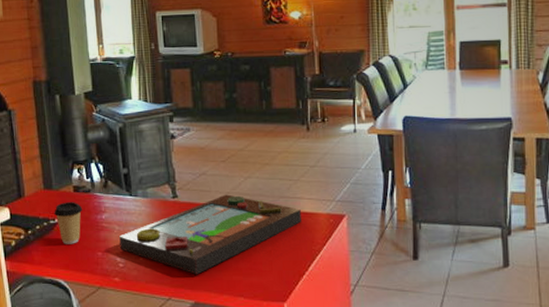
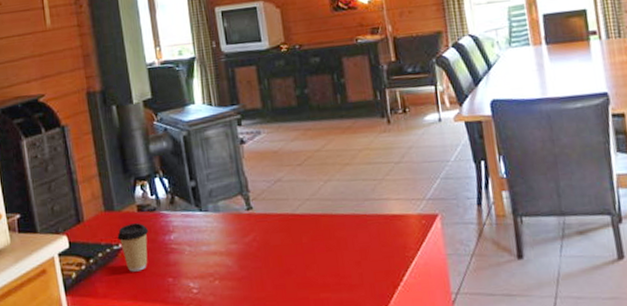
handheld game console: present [119,194,301,275] -> none [191,201,390,296]

